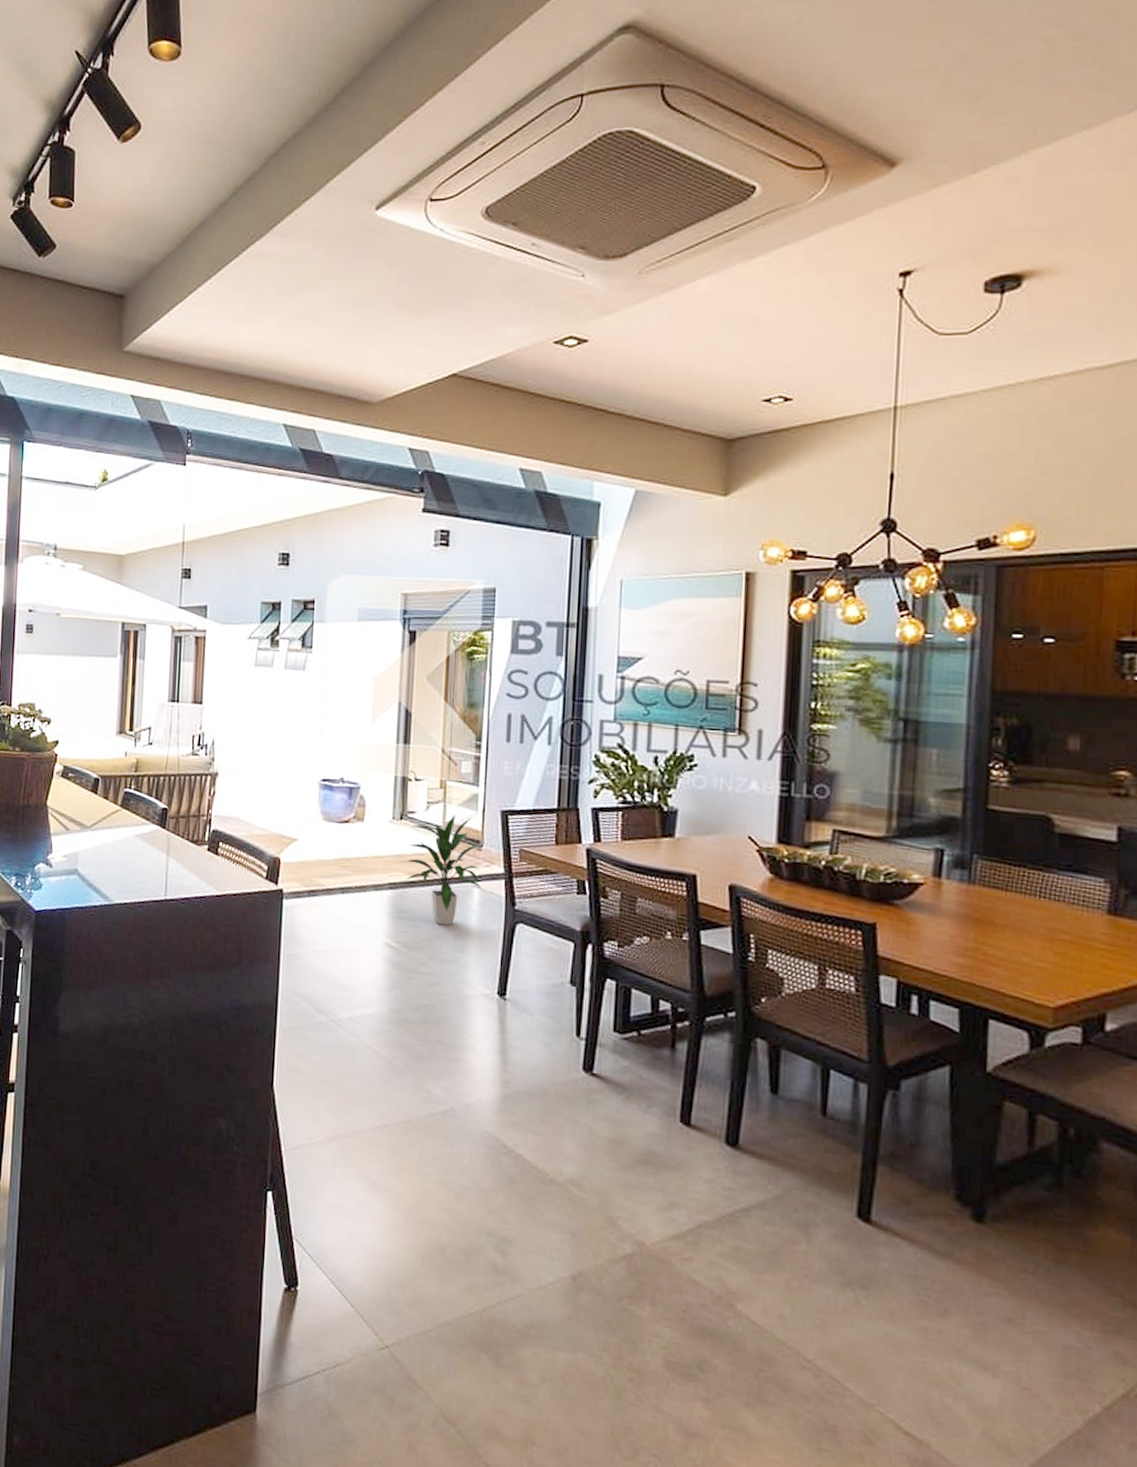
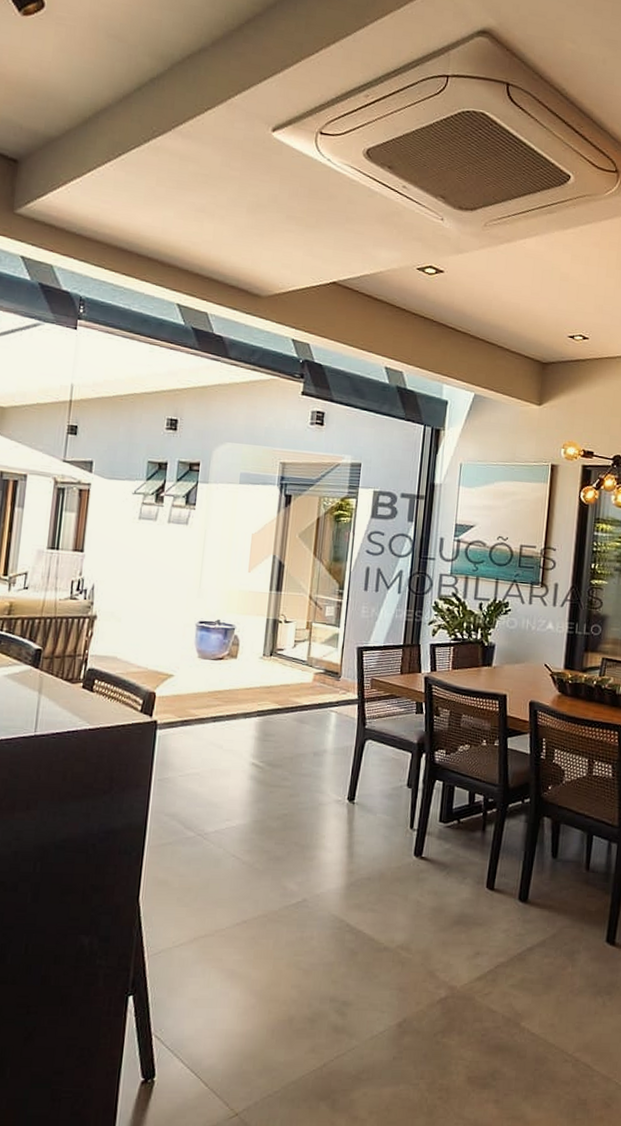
indoor plant: present [404,814,482,926] -> none [272,650,339,745]

